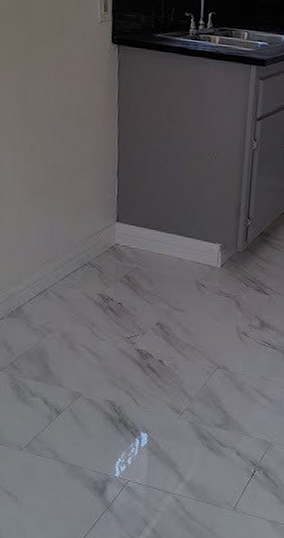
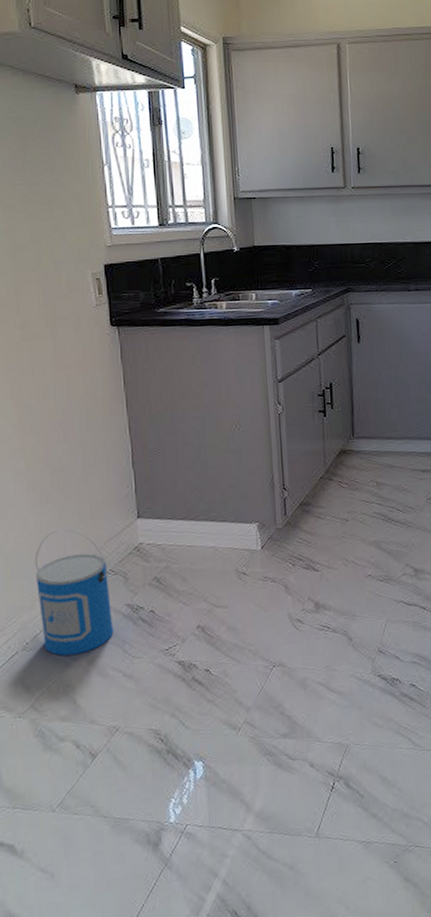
bucket: none [24,220,87,329] -> present [34,529,114,656]

